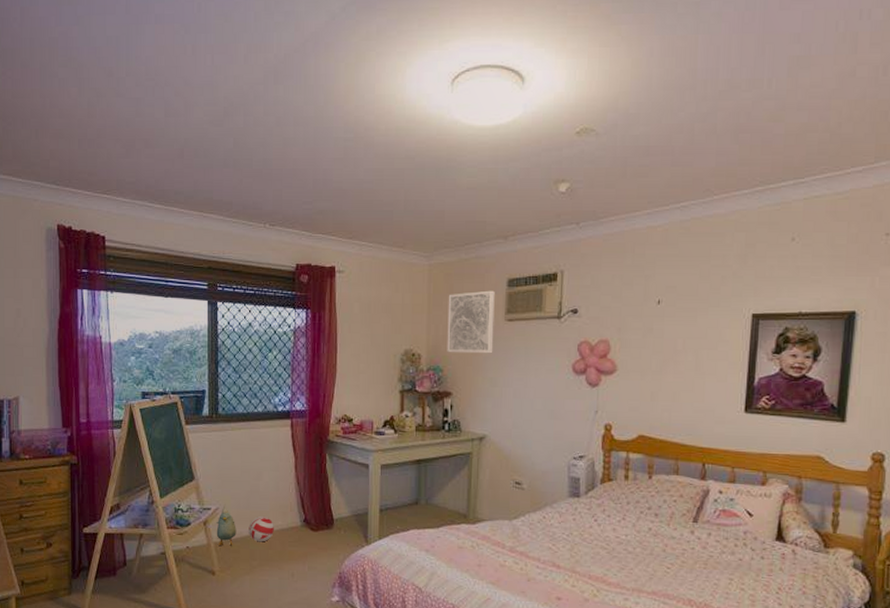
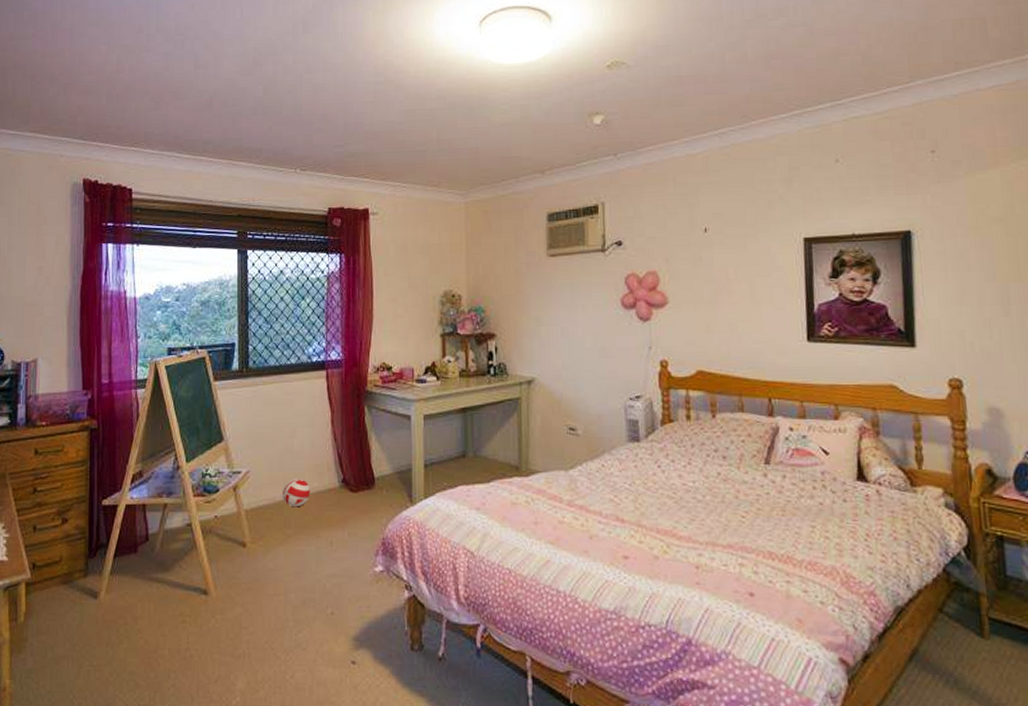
plush toy: present [216,503,237,547] -> none [247,465,269,514]
wall art: present [447,290,495,354] -> none [487,226,537,293]

